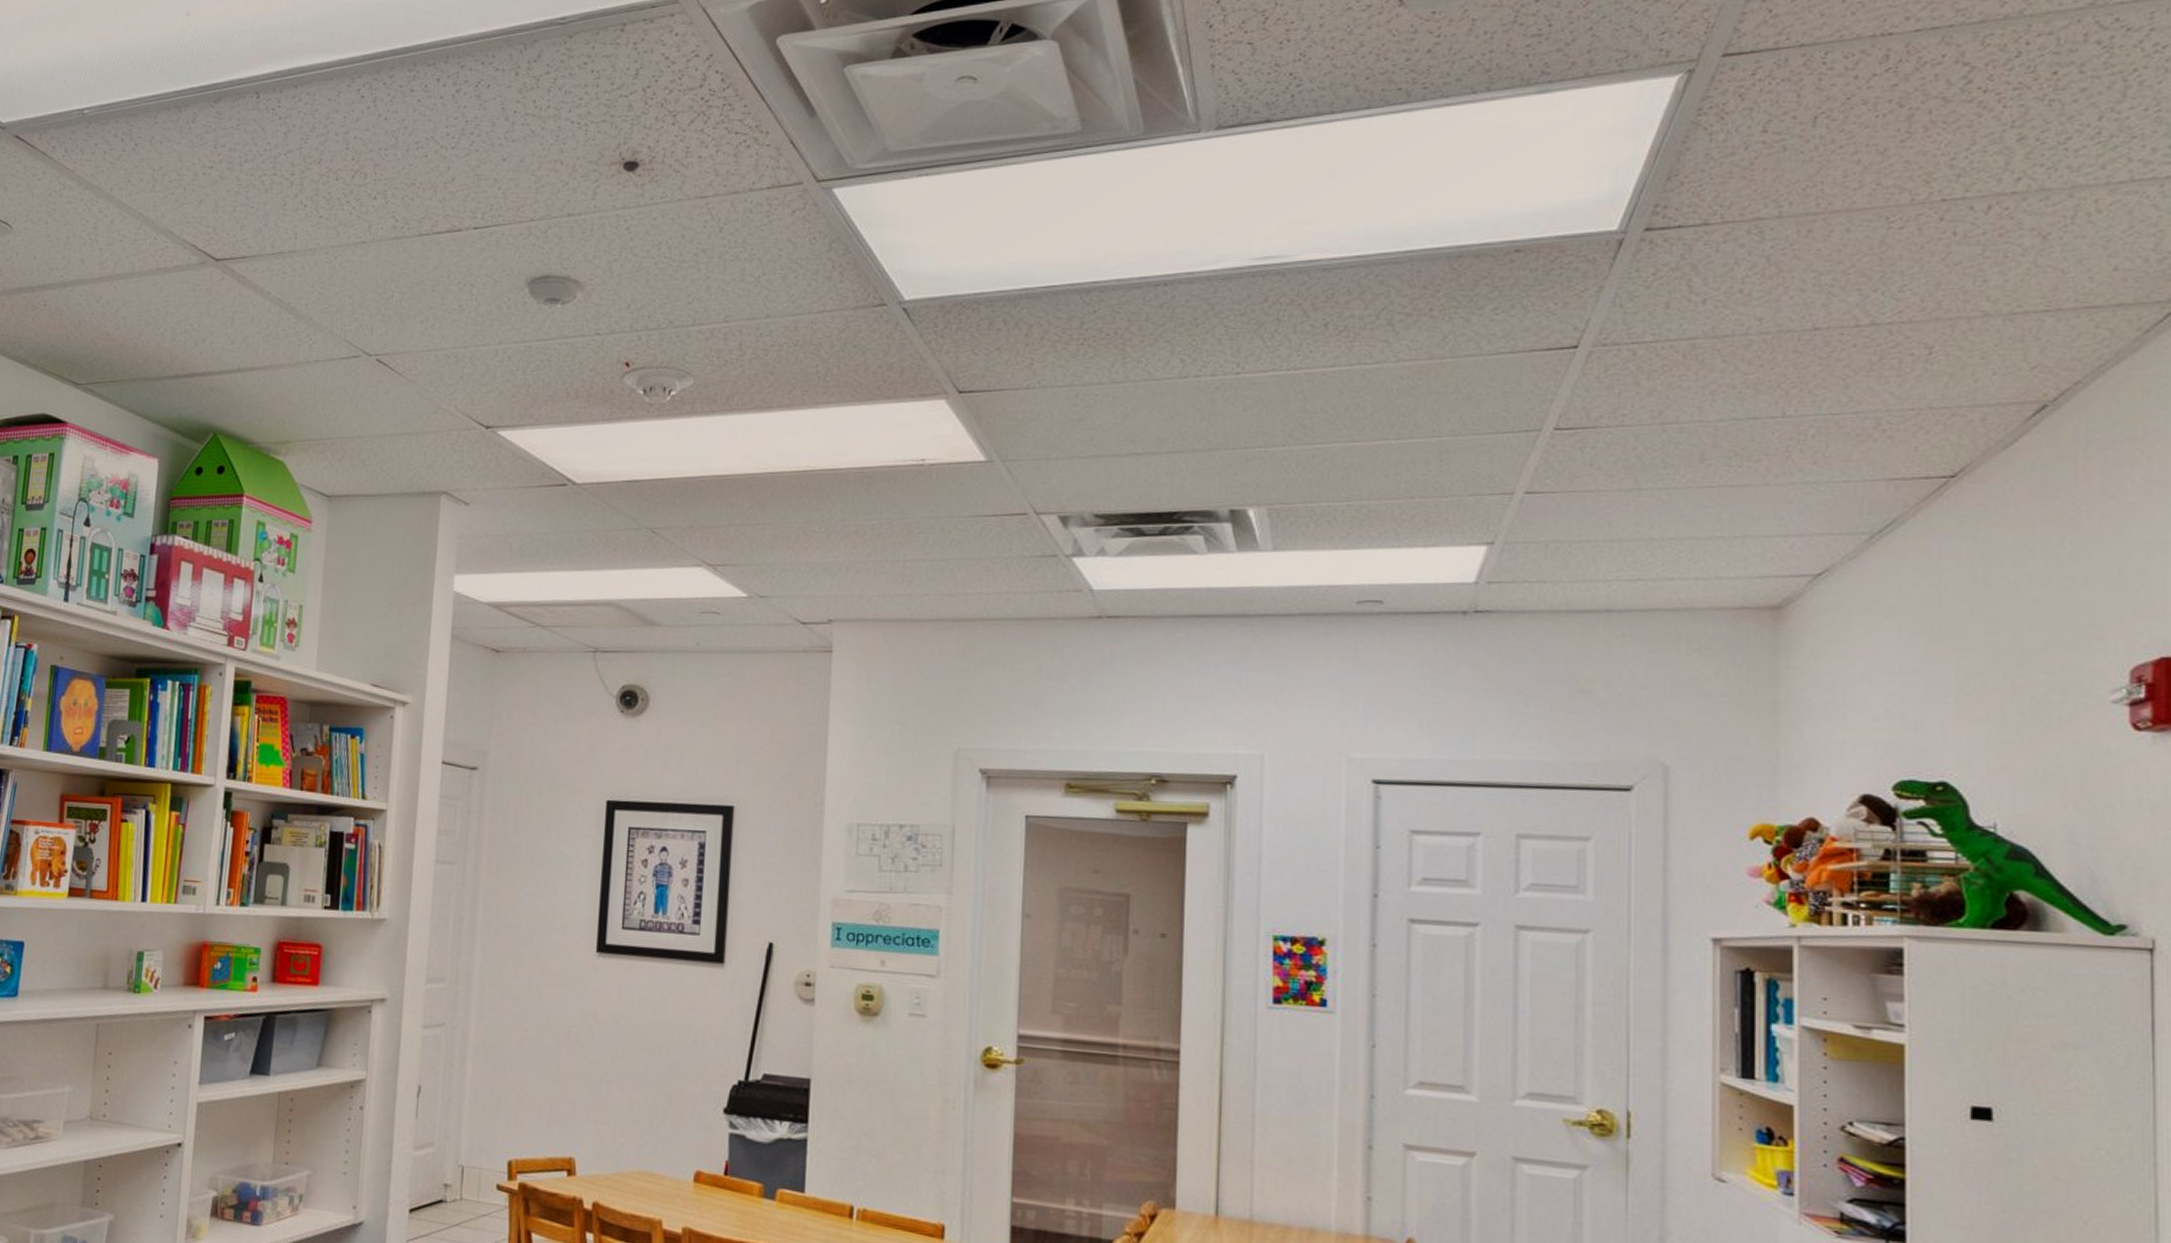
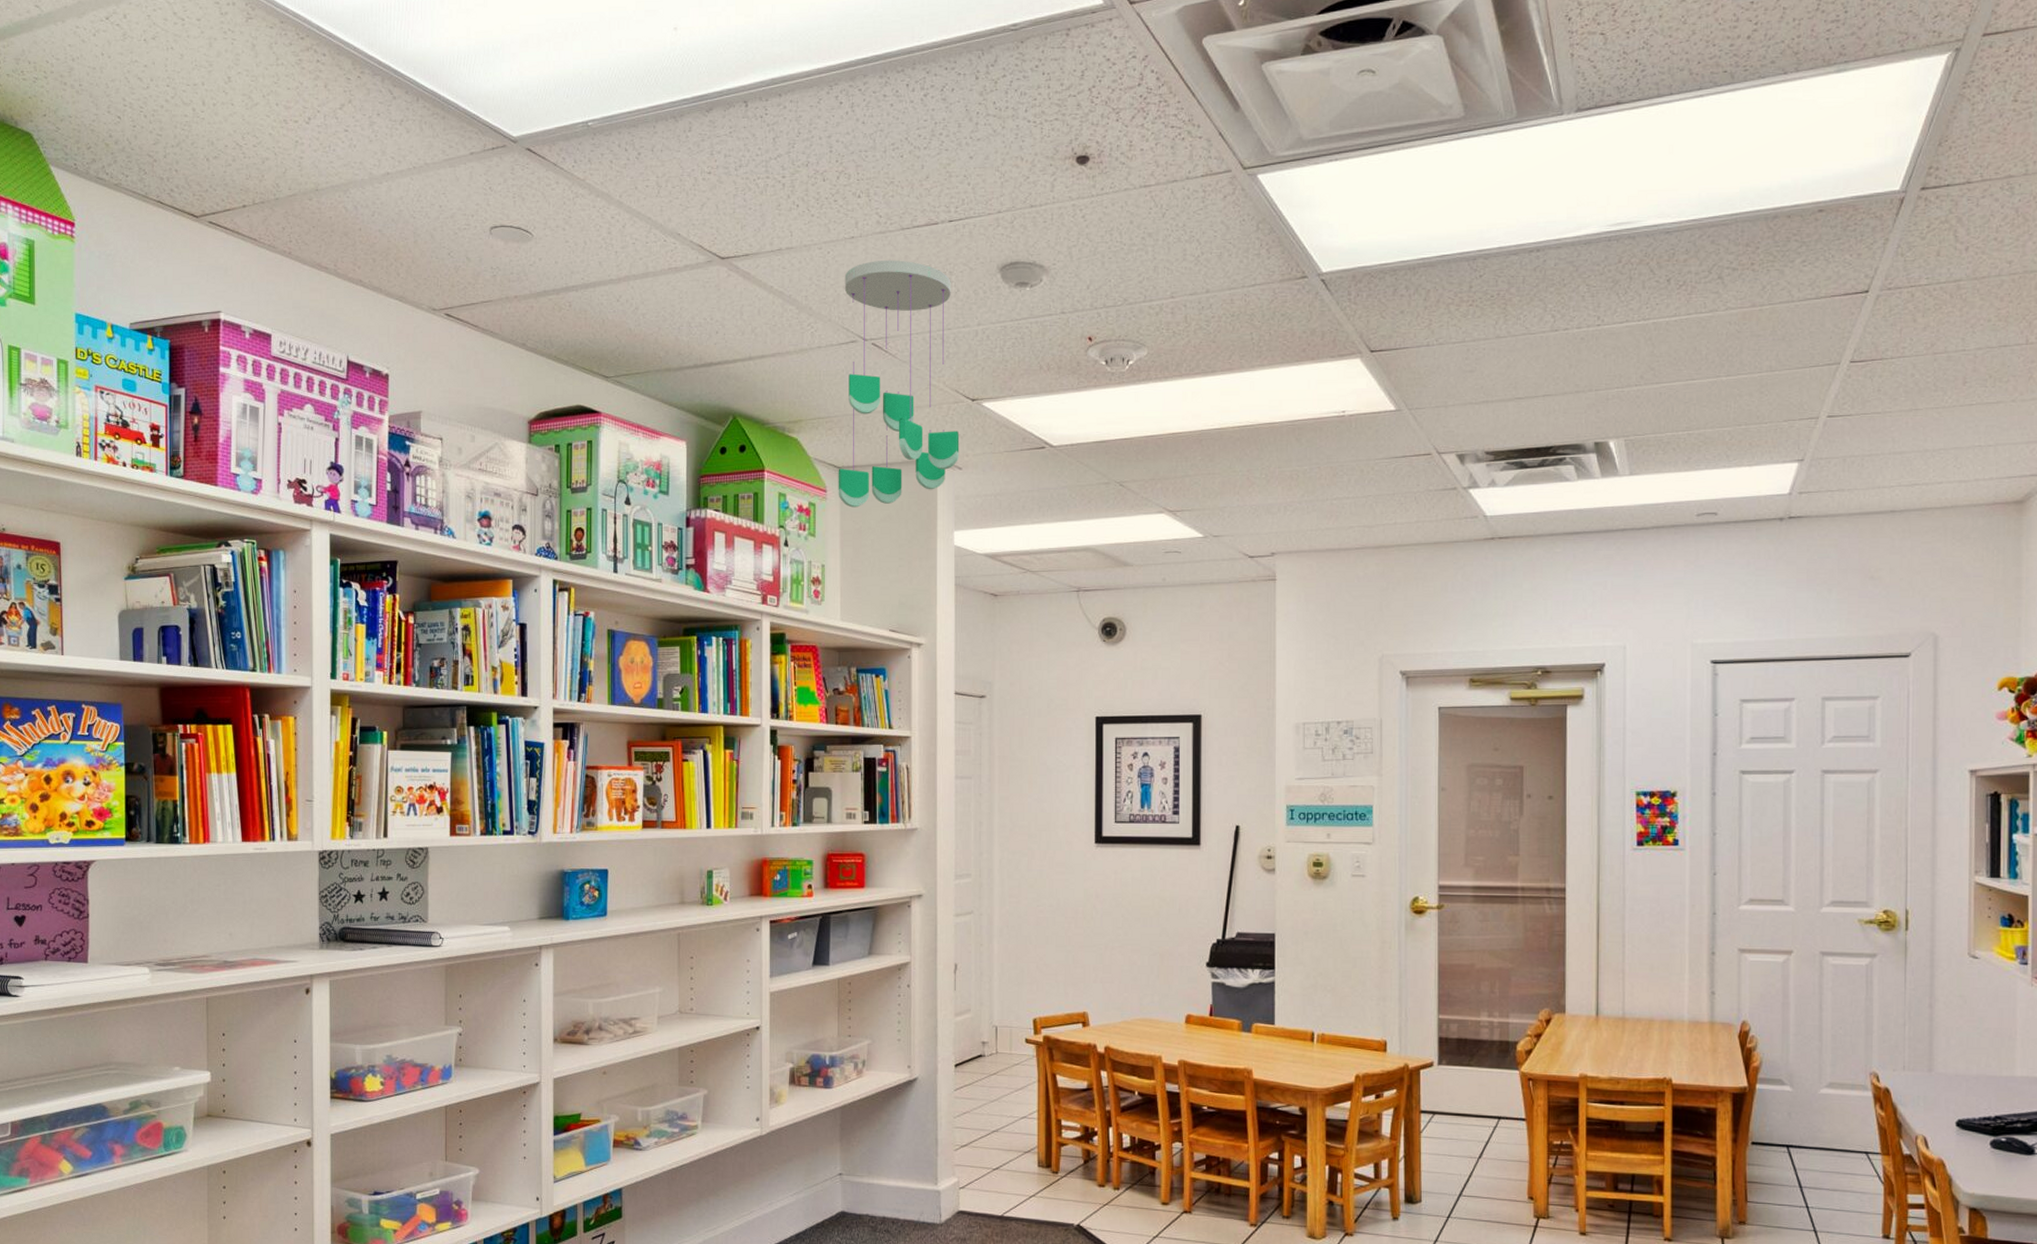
ceiling mobile: none [324,269,472,542] -> present [838,260,960,508]

